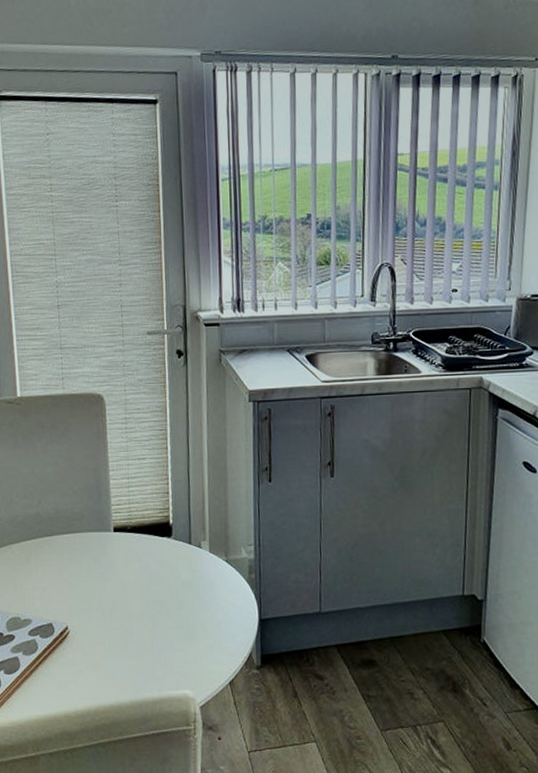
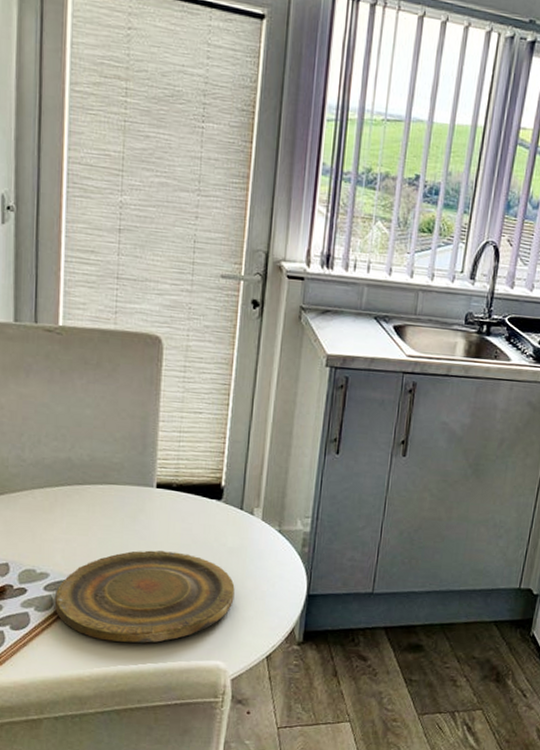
plate: none [38,589,194,678] -> present [54,550,235,643]

